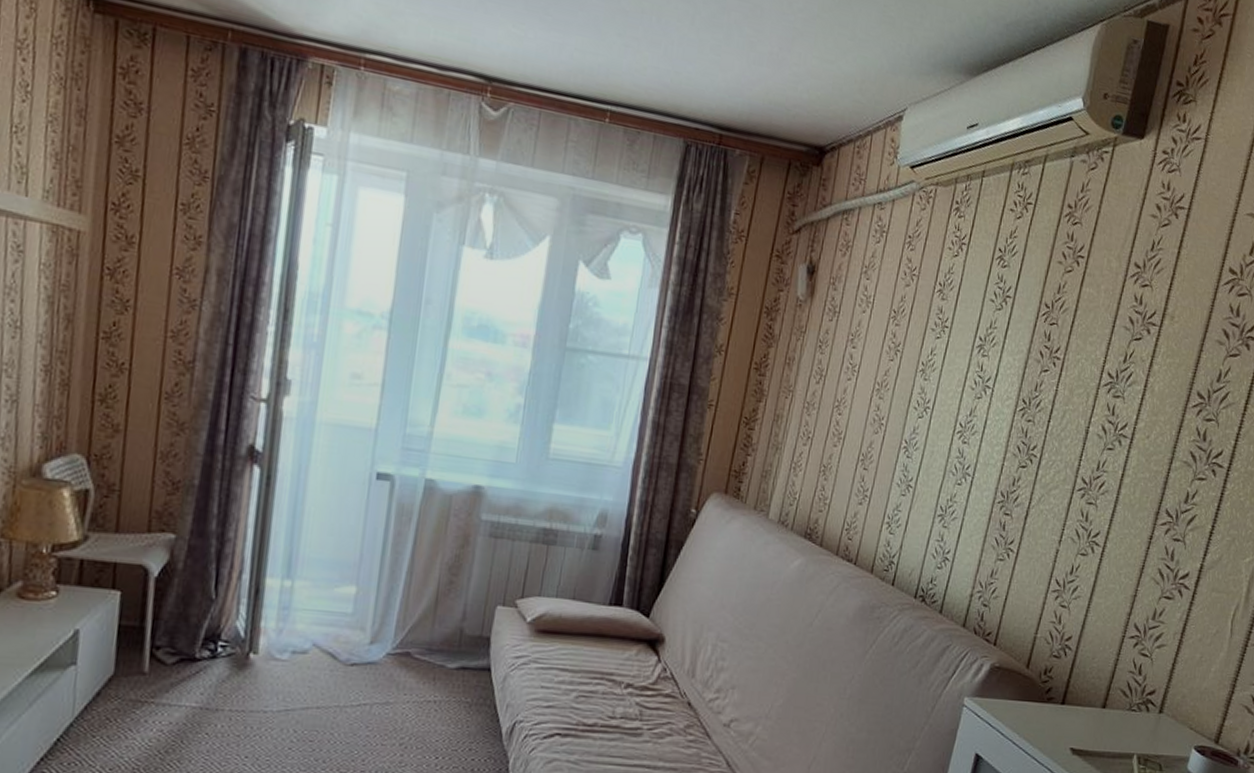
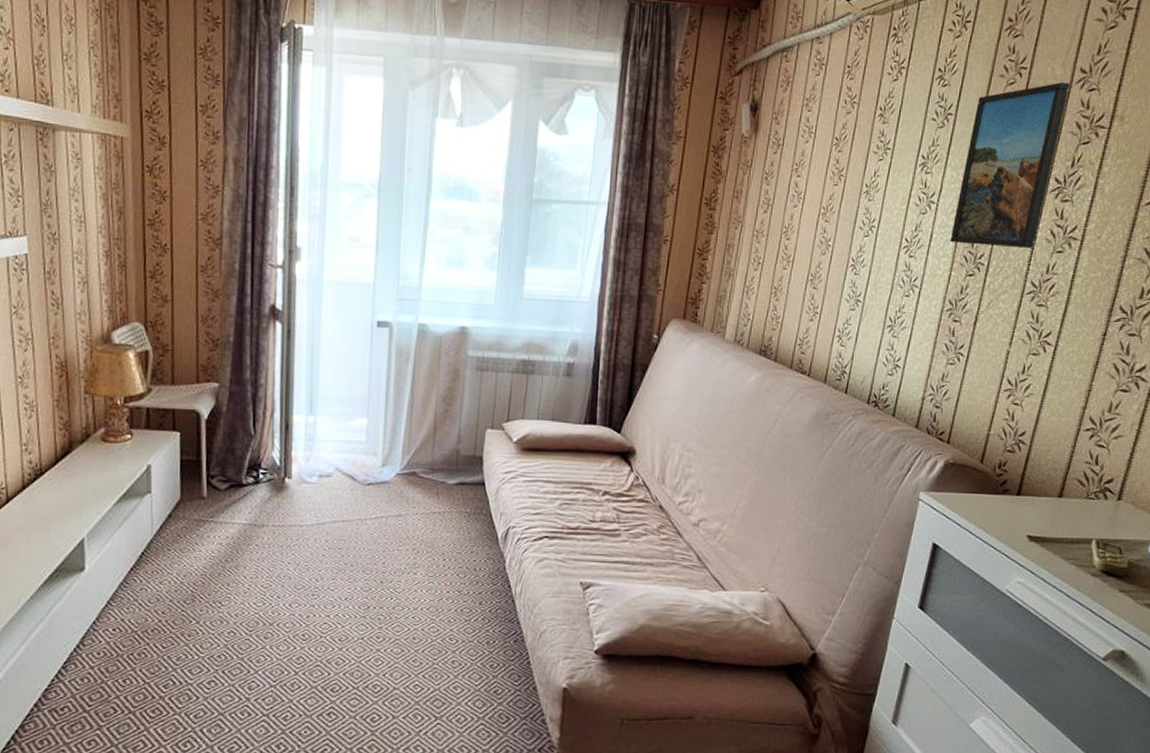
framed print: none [1004,274,1125,443] -> present [950,82,1070,248]

